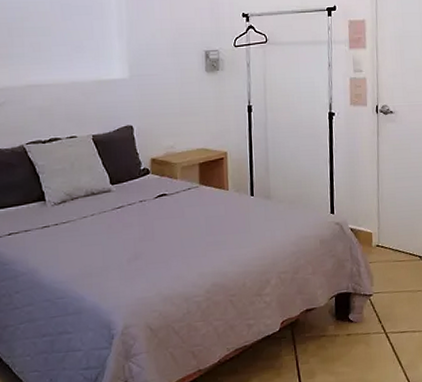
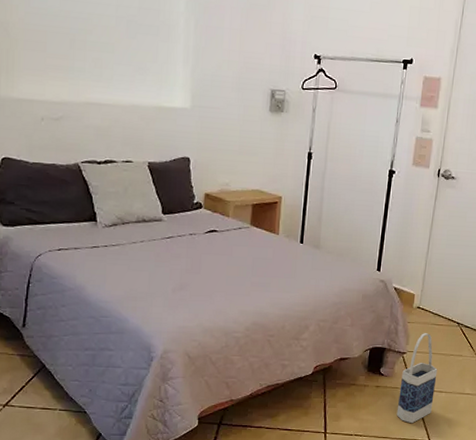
bag: none [371,271,408,371] -> present [396,333,438,424]

